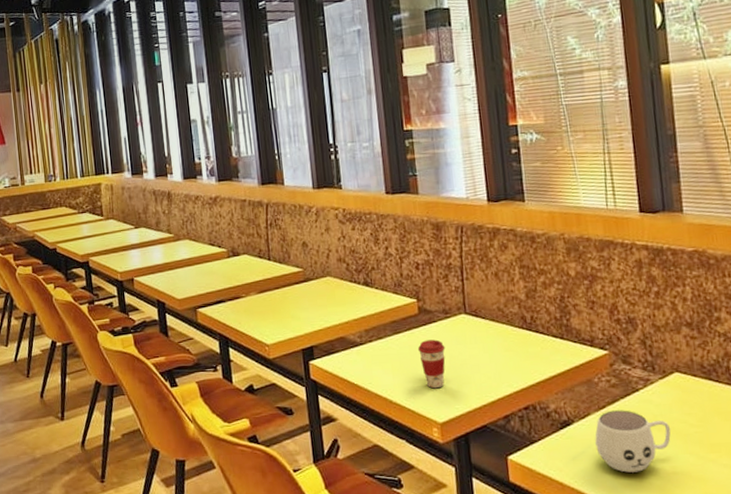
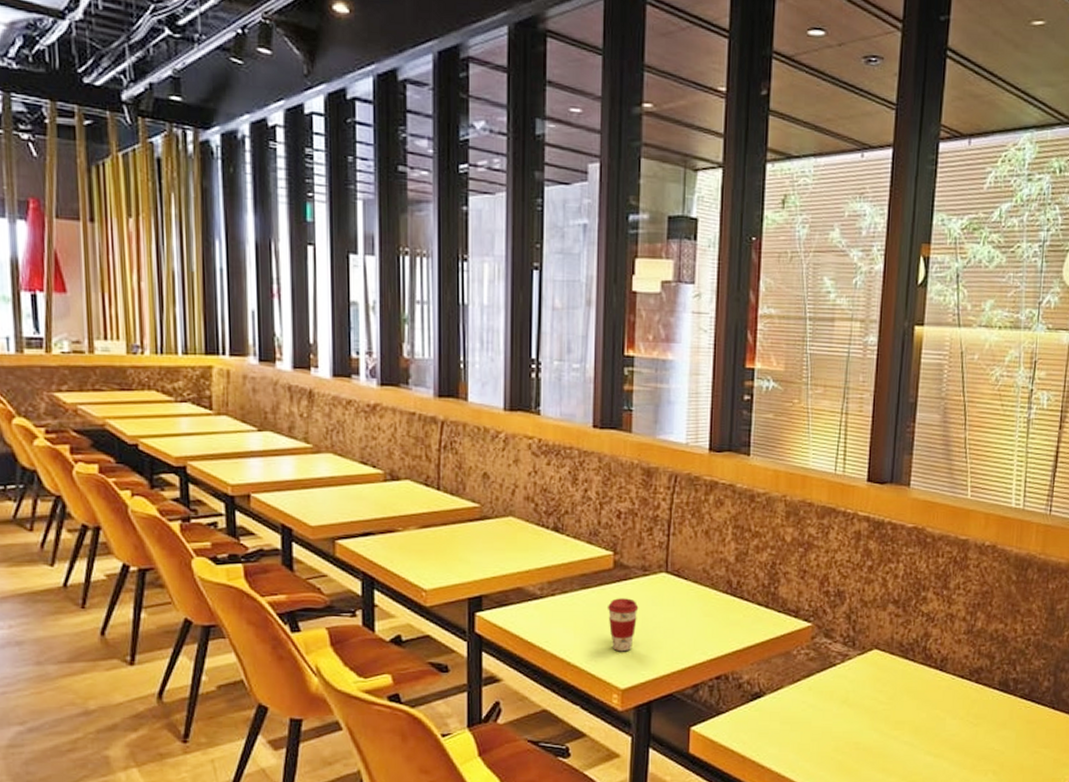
mug: present [595,410,671,473] -> none [784,684,861,747]

